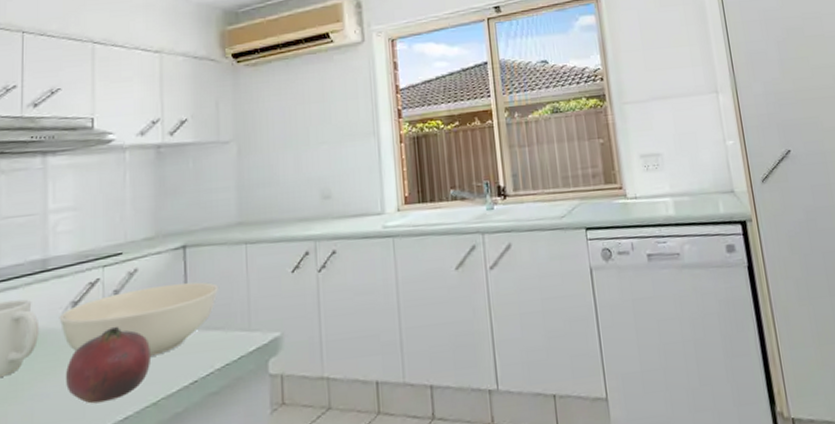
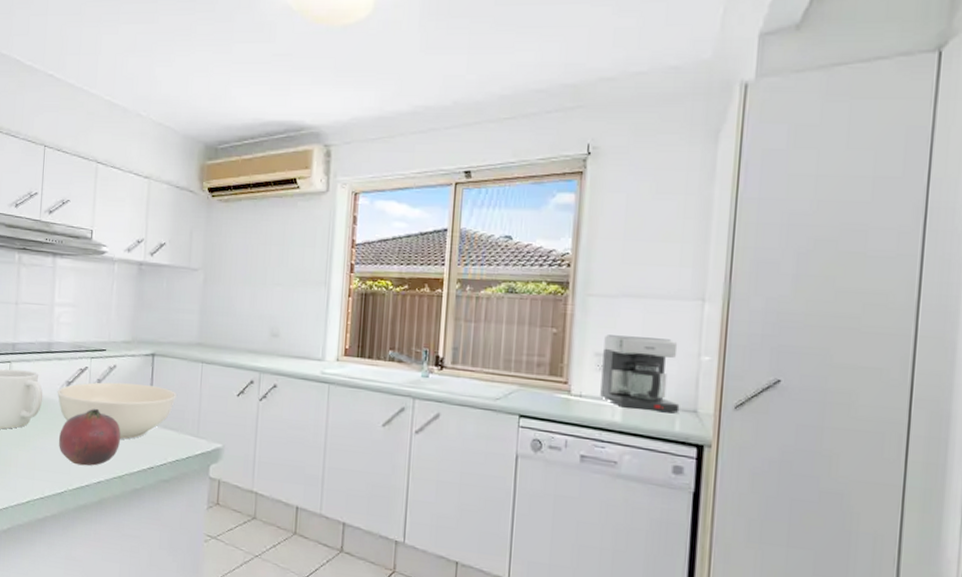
coffee maker: none [645,131,720,202] -> present [600,335,680,413]

